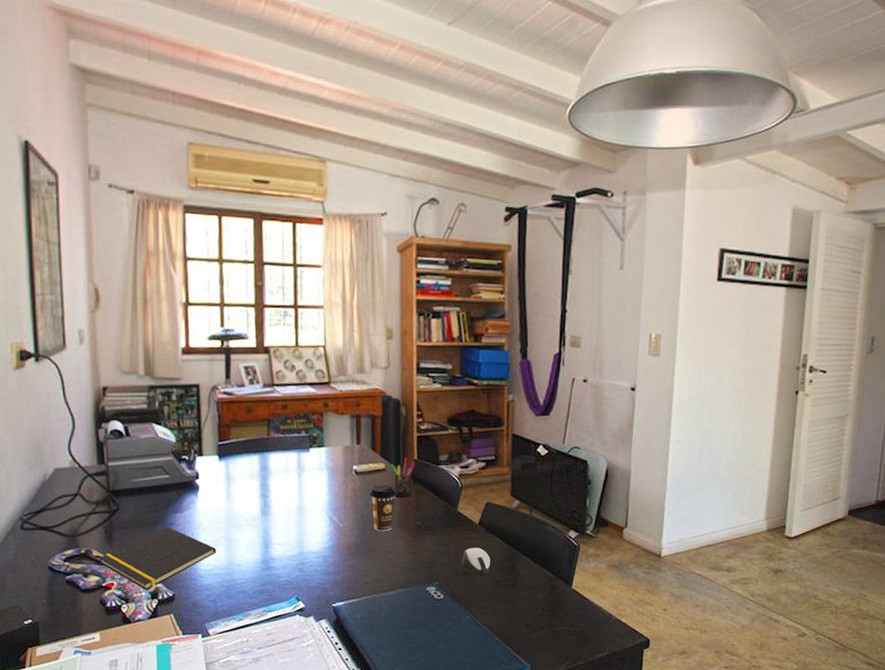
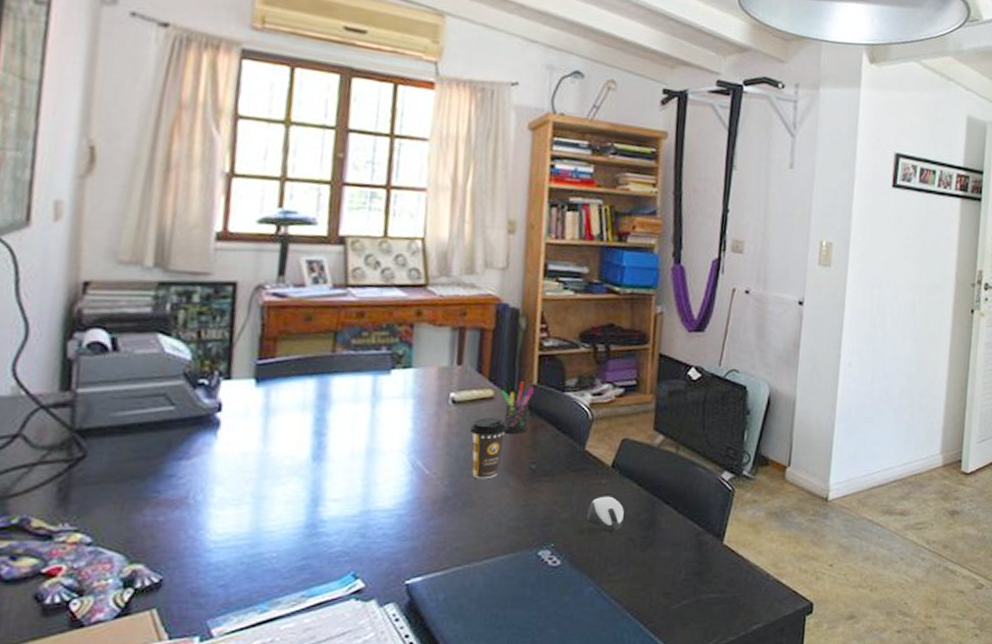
notepad: present [99,526,216,591] -> none [41,480,238,576]

